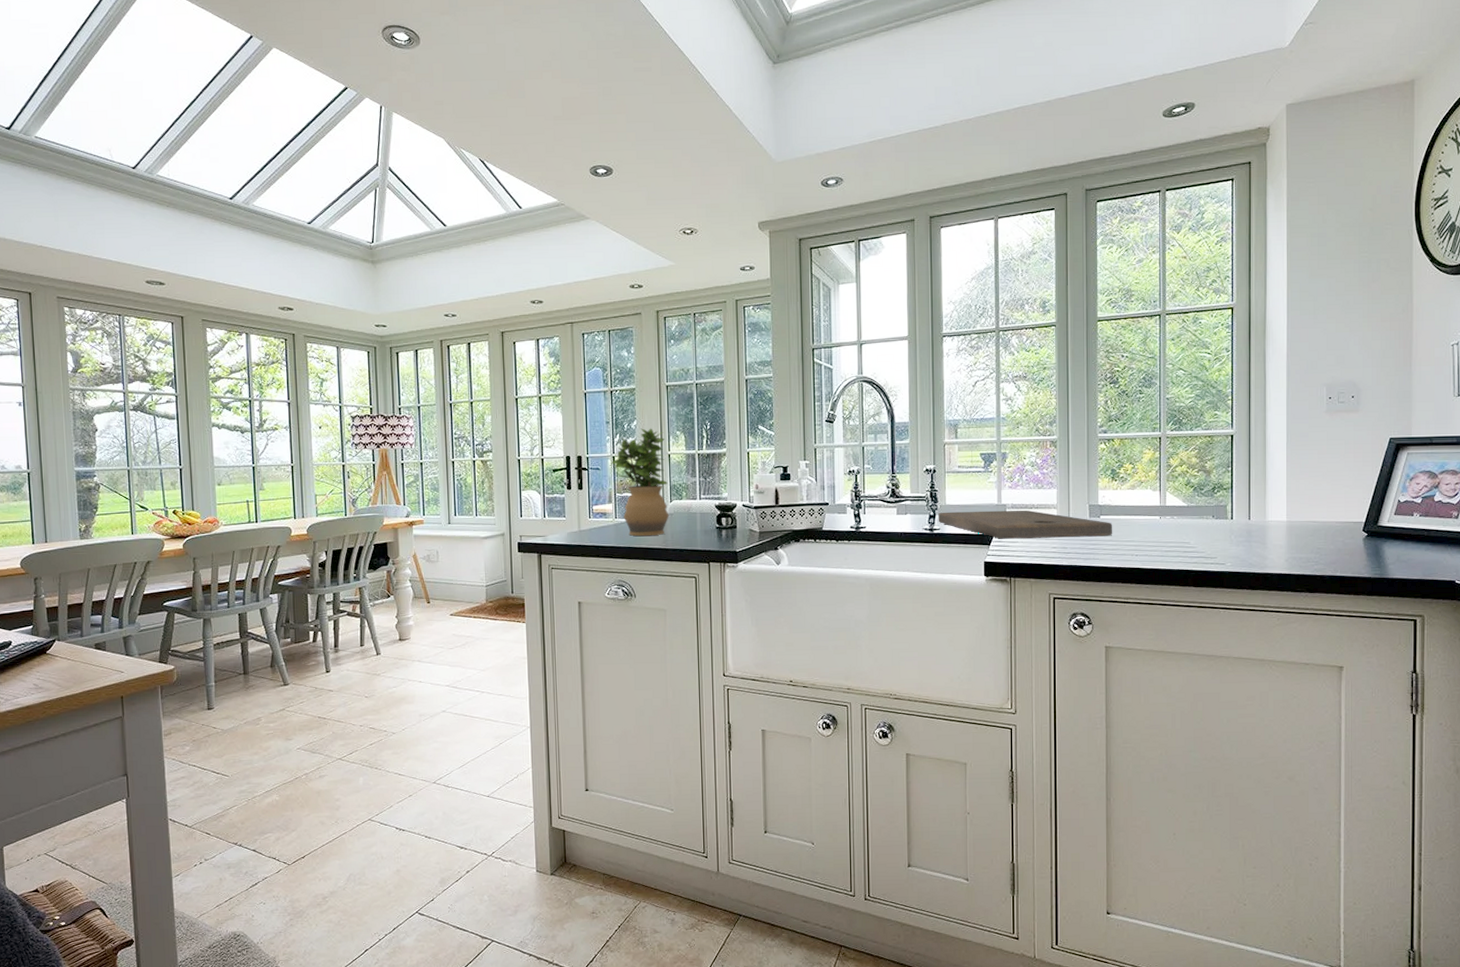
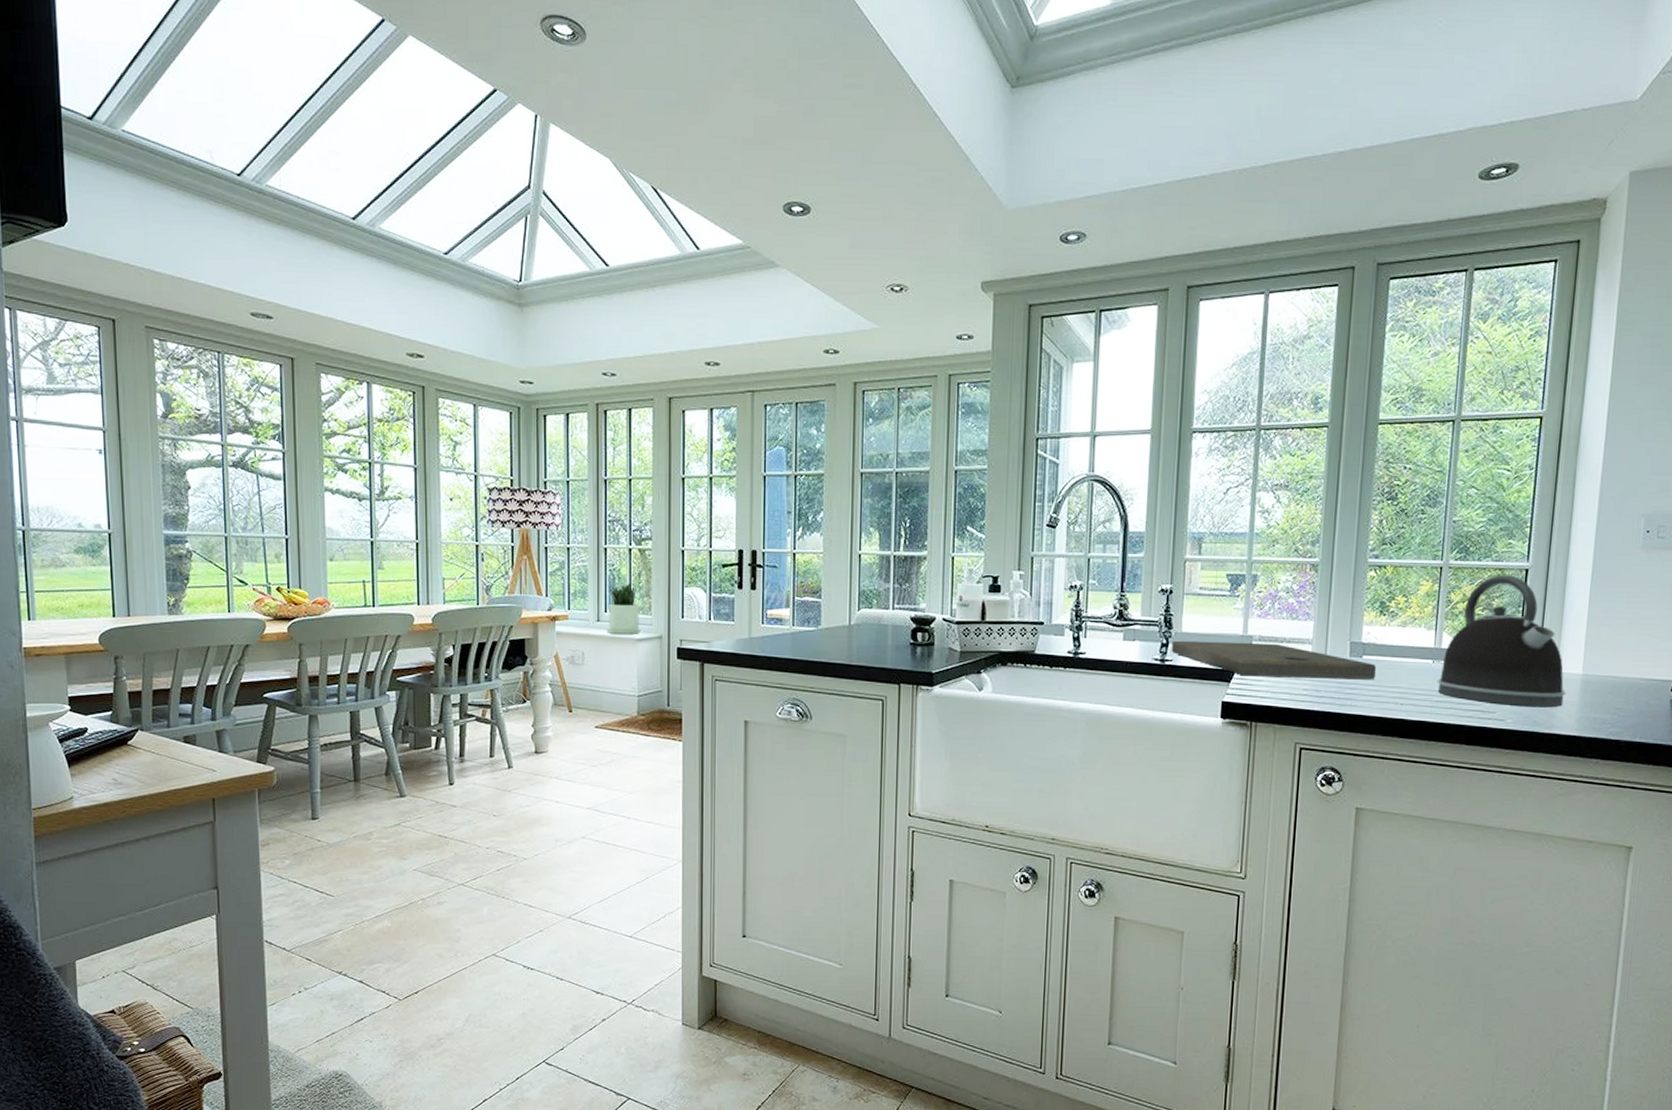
planter: none [456,490,487,535] -> present [606,582,642,635]
potted plant: present [611,428,669,537] -> none [790,521,857,649]
kettle: none [1165,441,1275,552] -> present [1437,574,1567,708]

